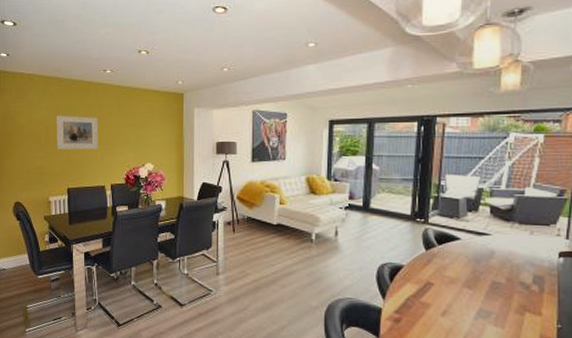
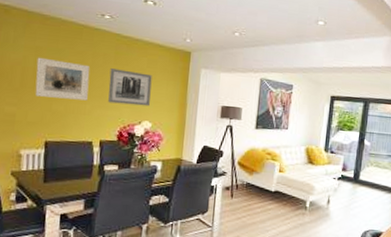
wall art: none [114,118,151,149] -> present [108,68,152,107]

